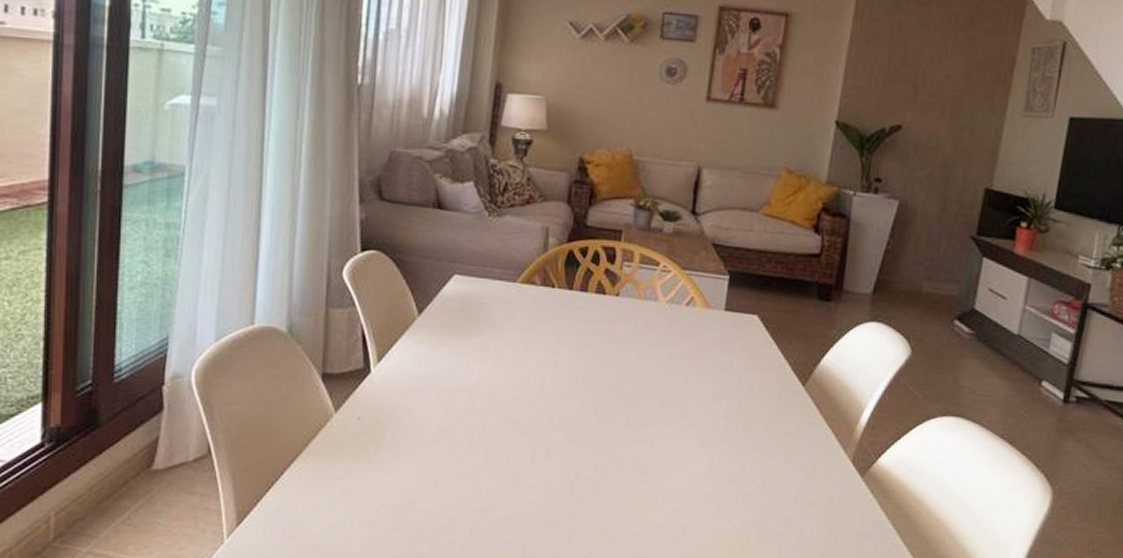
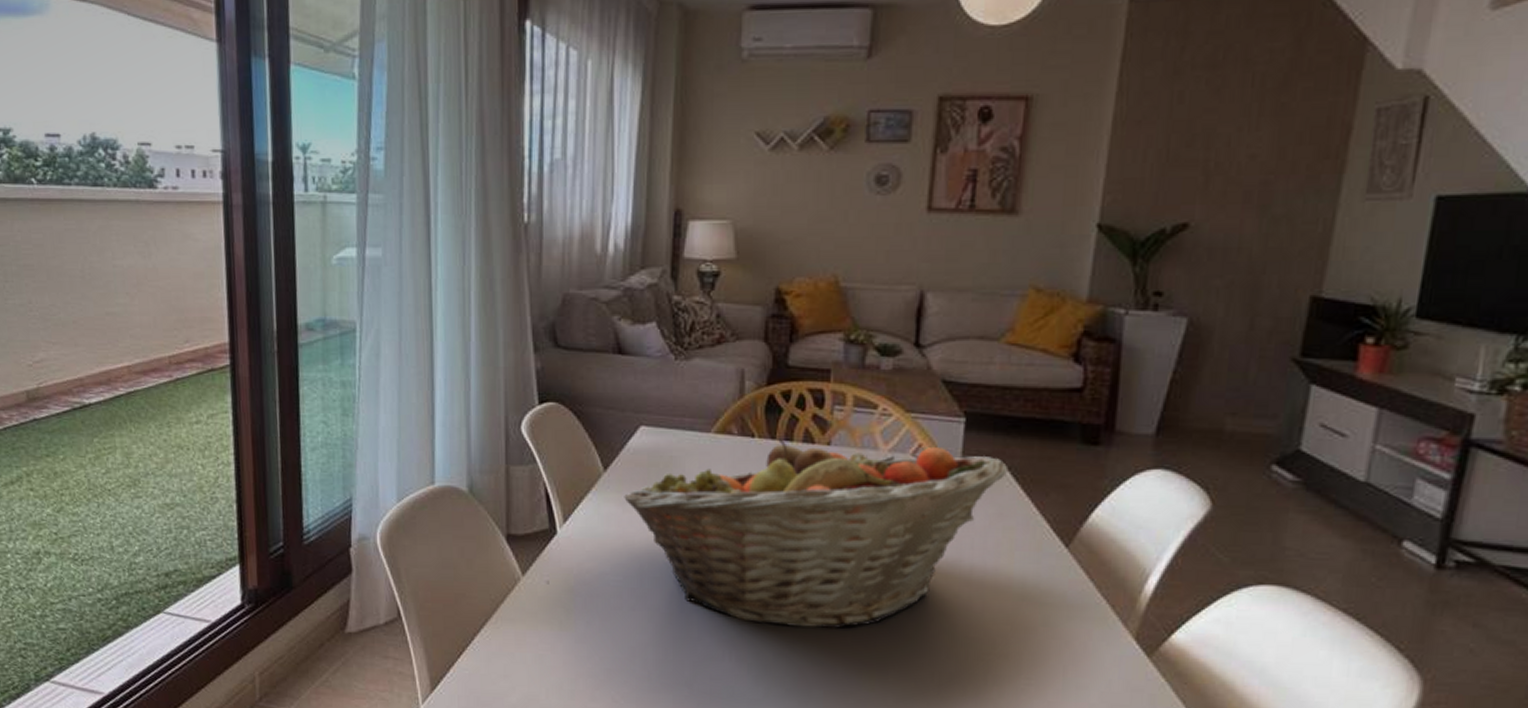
fruit basket: none [435,288,760,458] -> present [624,437,1007,630]

